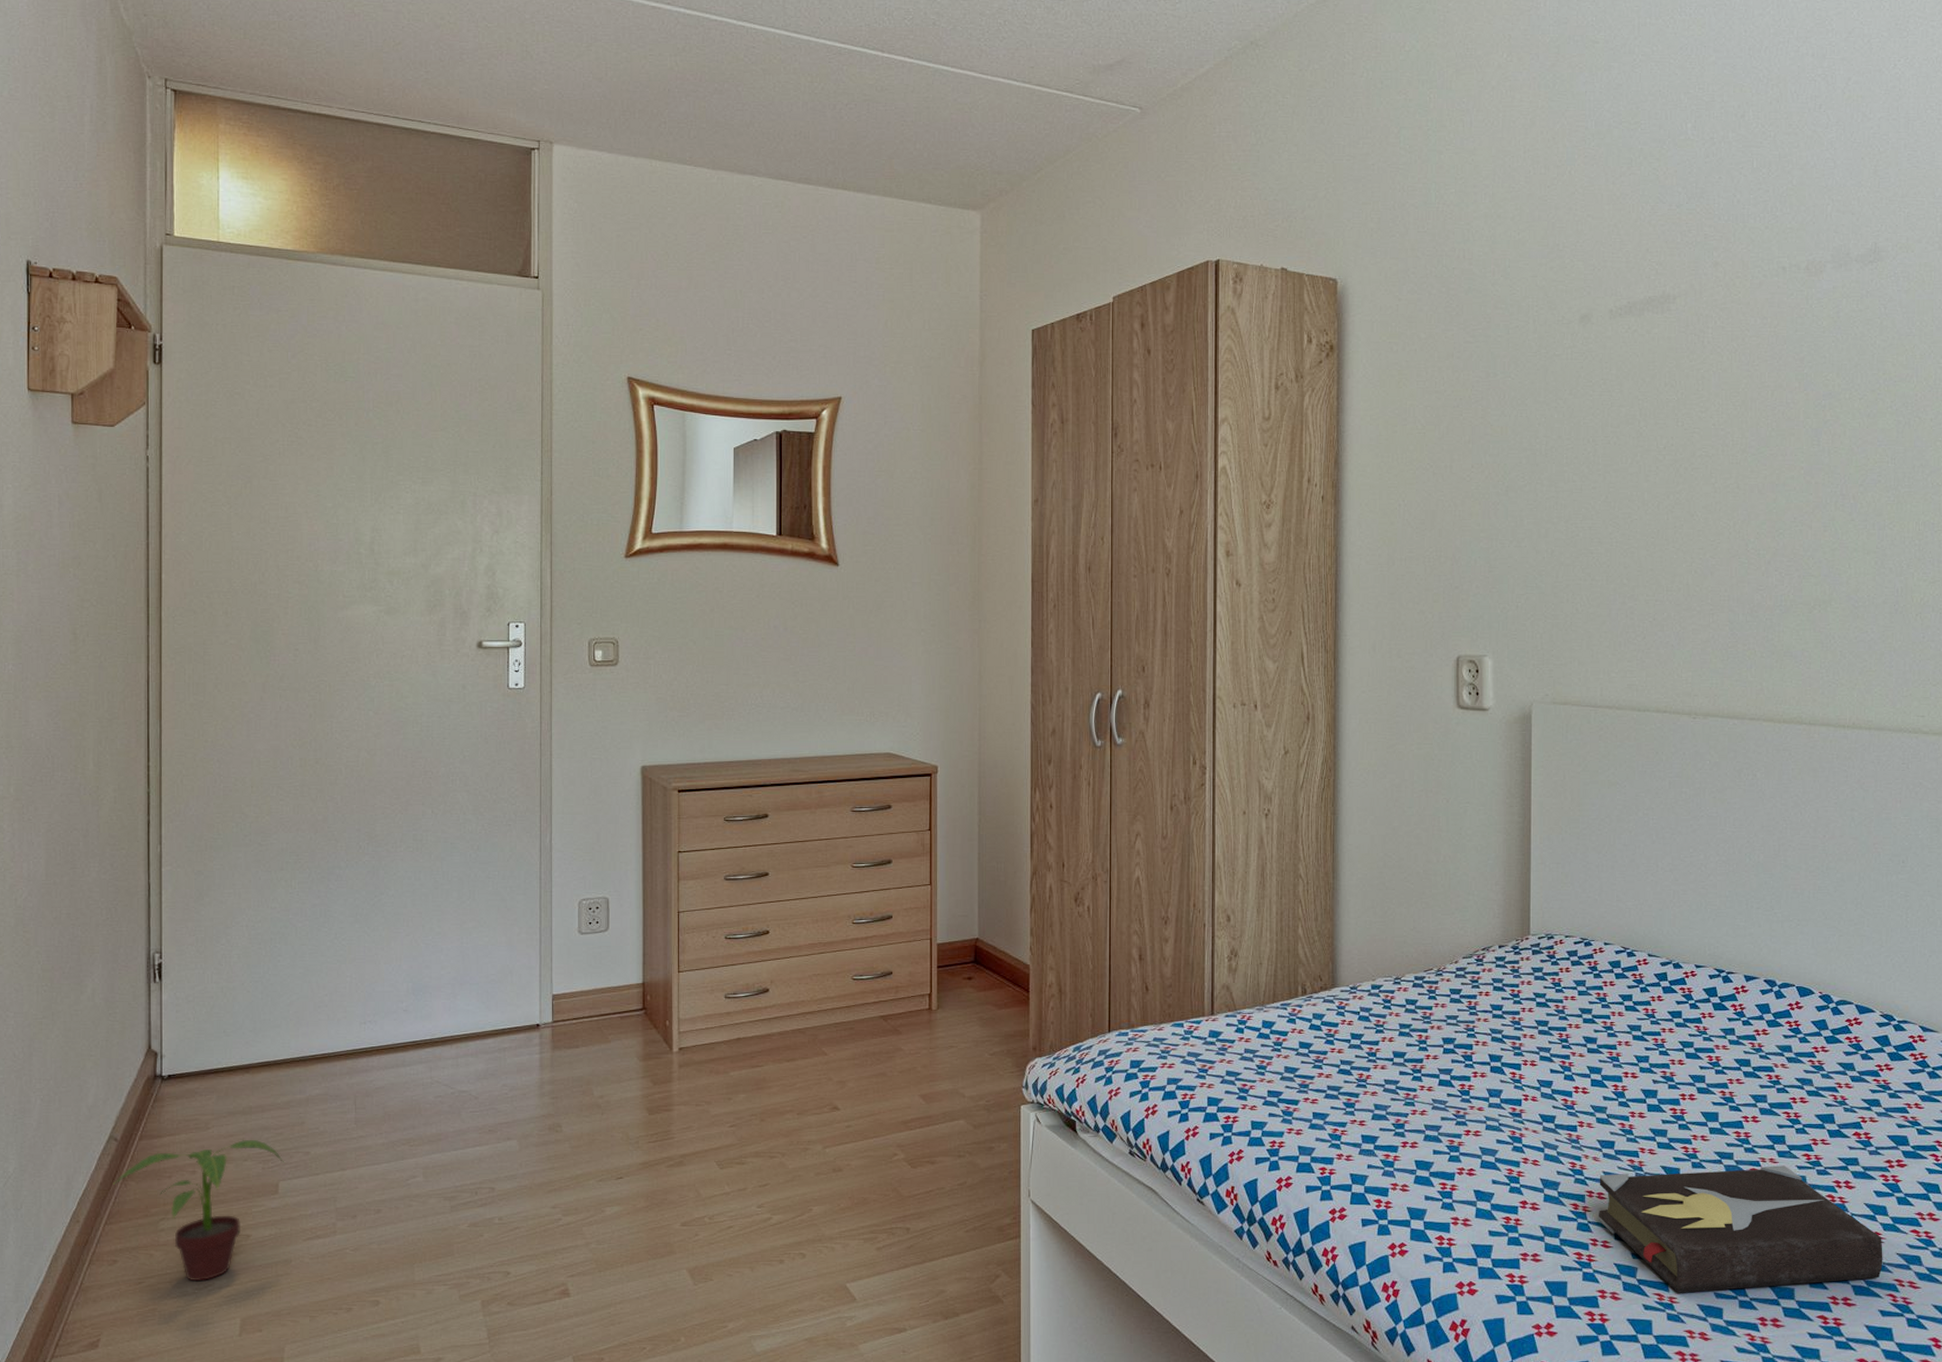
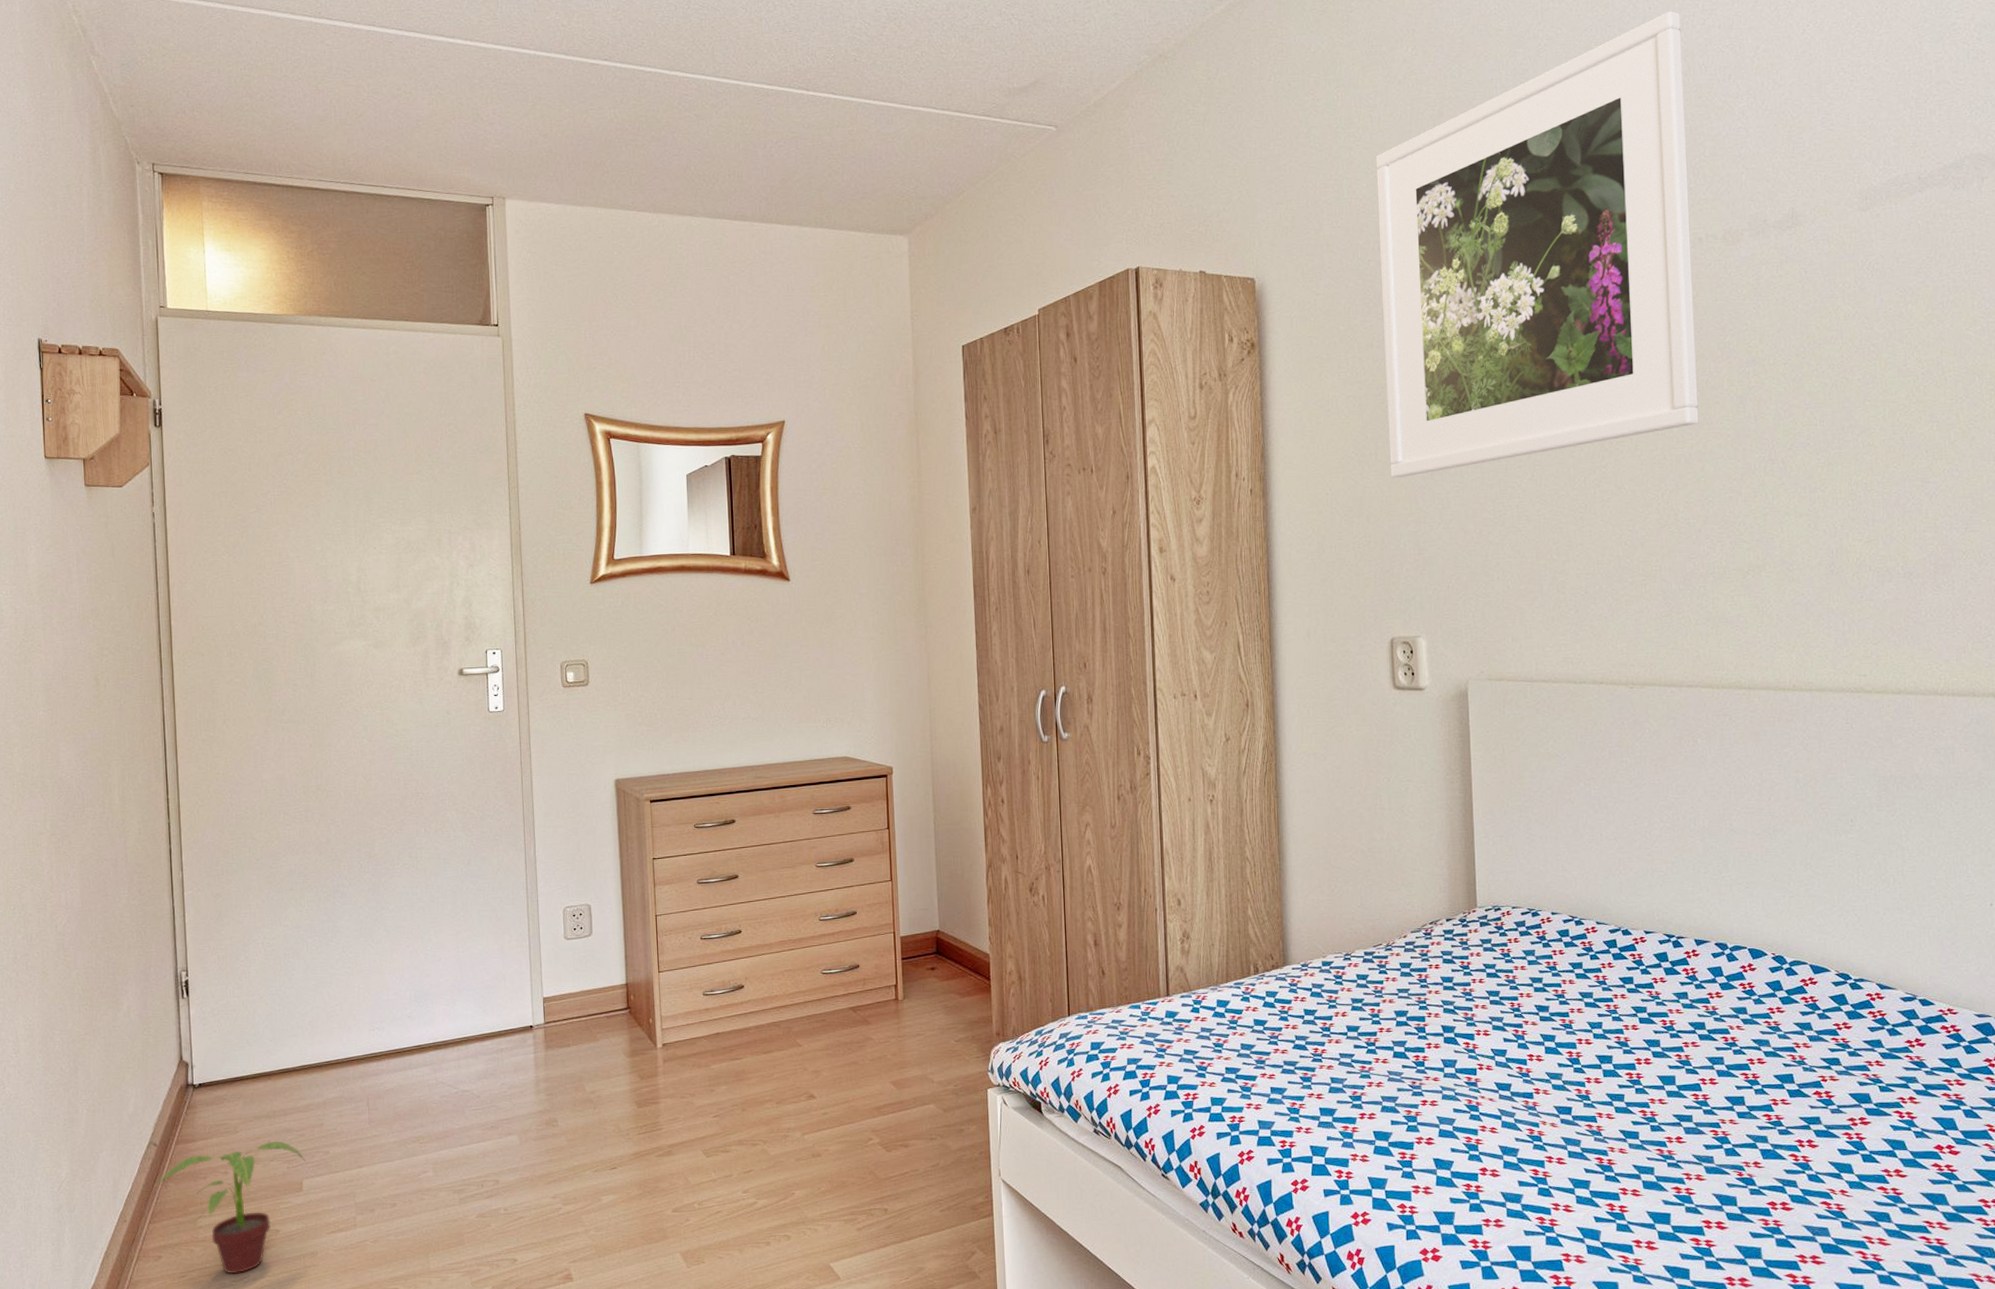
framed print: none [1464,36,1775,493] -> present [1376,11,1699,478]
hardback book: present [1598,1165,1885,1293] -> none [1558,1126,1852,1255]

